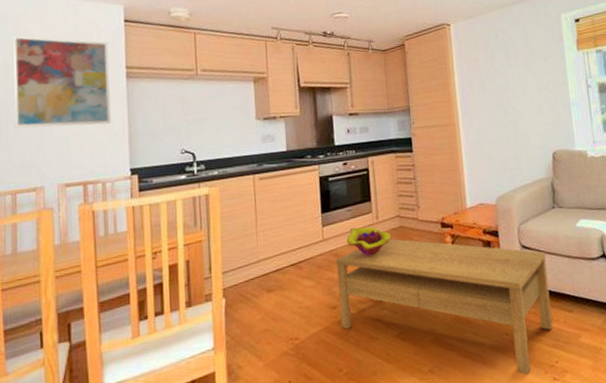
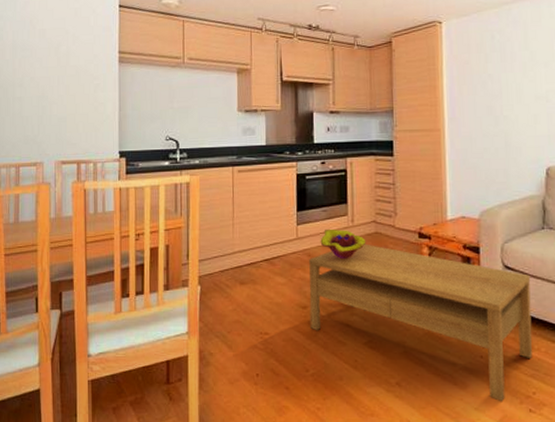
wall art: present [13,35,111,128] -> none [20,17,104,107]

